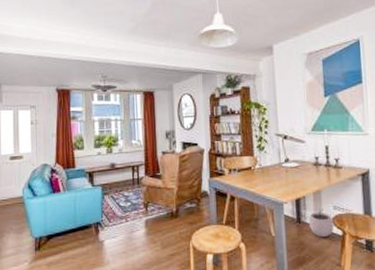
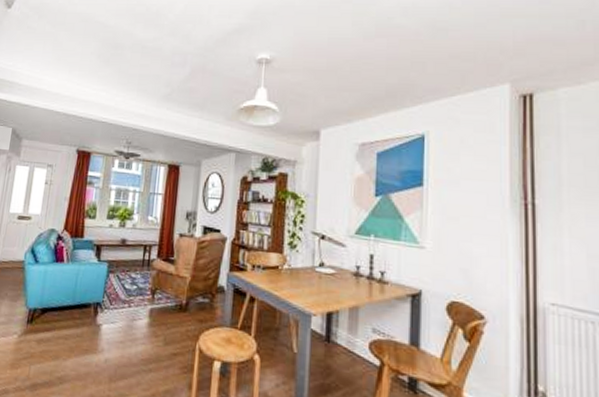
plant pot: present [308,208,334,238] -> none [339,327,370,366]

